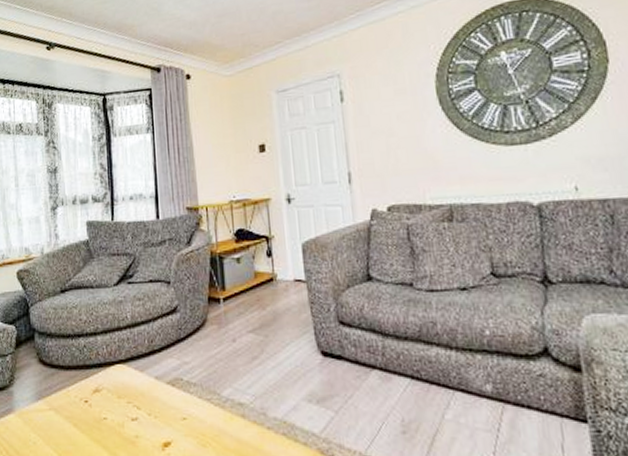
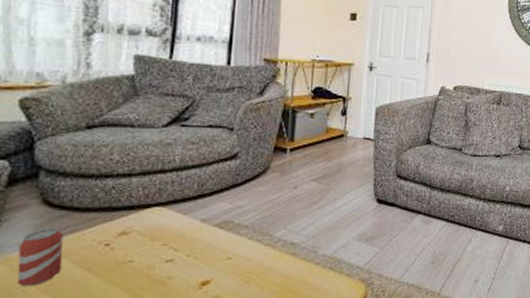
beverage can: none [28,384,58,439] -> present [16,227,64,287]

